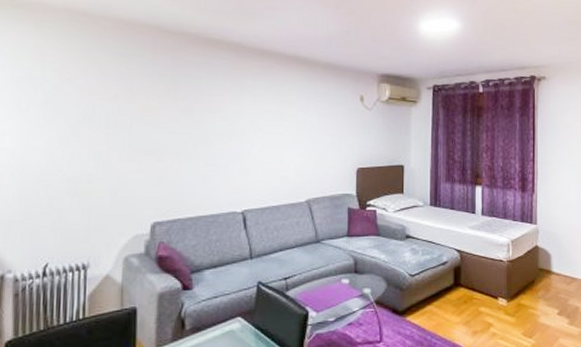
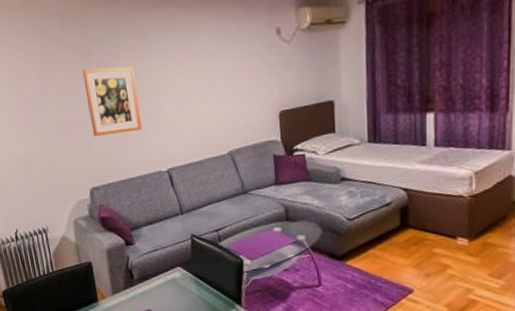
wall art: none [166,99,223,169] -> present [82,66,143,137]

